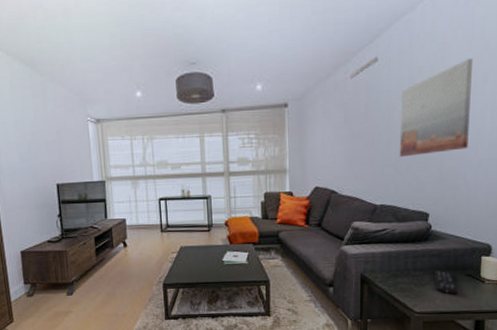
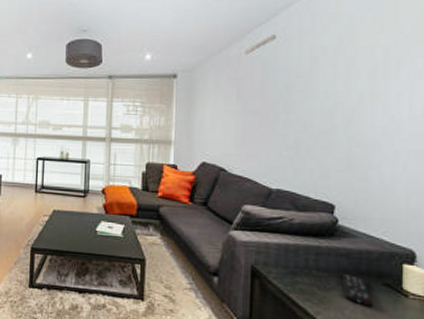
wall art: present [399,58,474,158] -> none [299,42,386,140]

